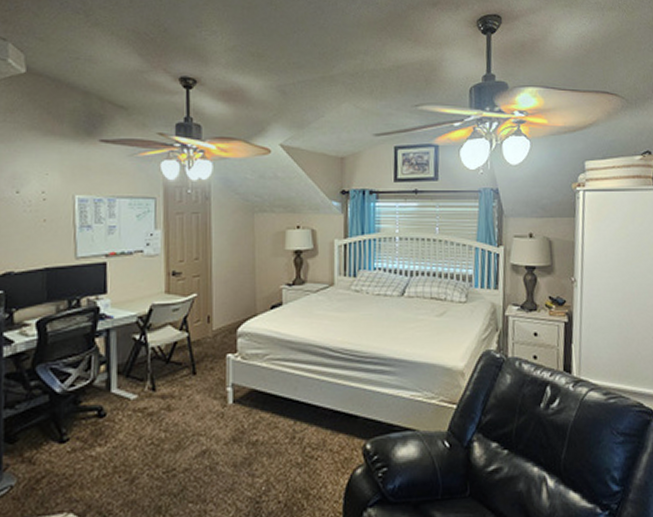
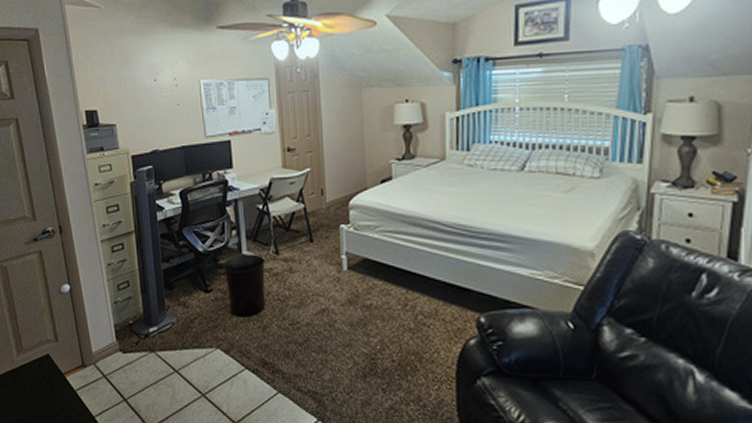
waste bin: none [86,392,138,470] -> present [223,254,266,317]

